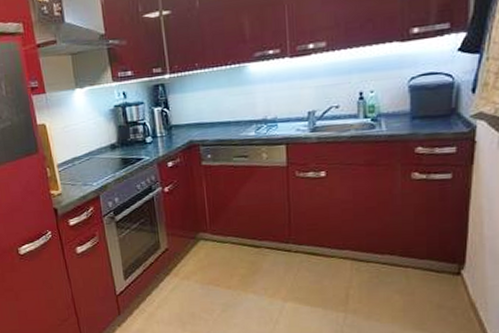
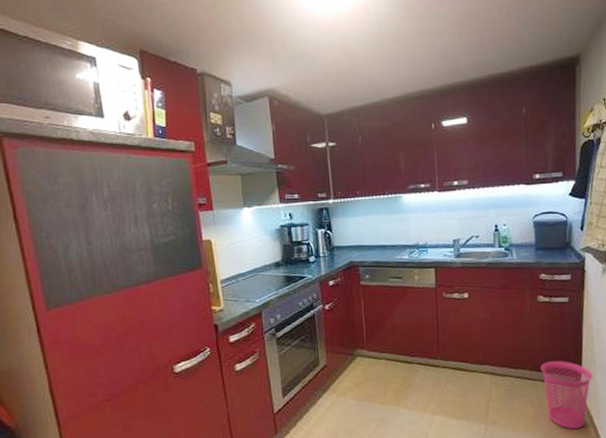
waste basket: none [413,245,481,322] -> present [540,360,593,430]

